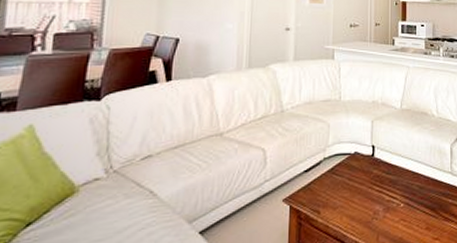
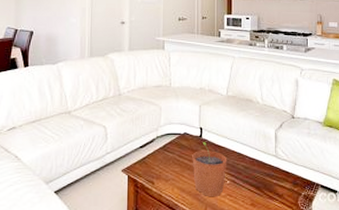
plant pot: none [363,161,401,223] -> present [192,142,227,196]

